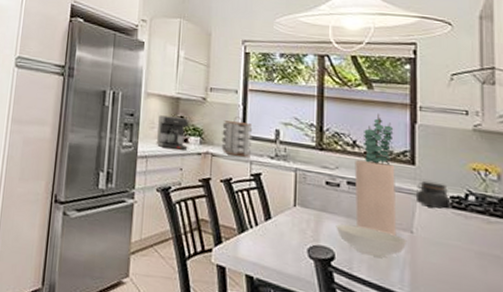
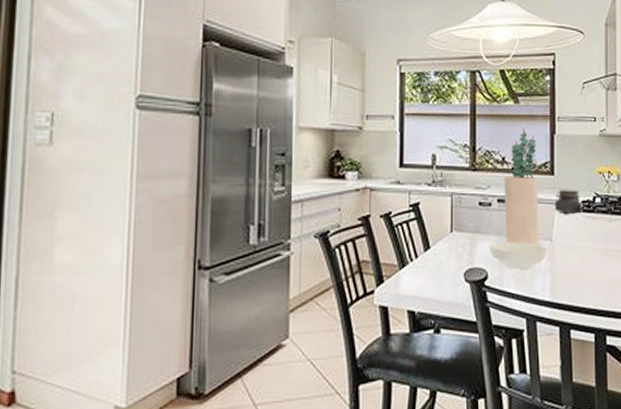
coffee maker: present [156,115,188,151] -> none [311,151,346,189]
spice rack: present [221,116,253,158] -> none [380,144,410,188]

